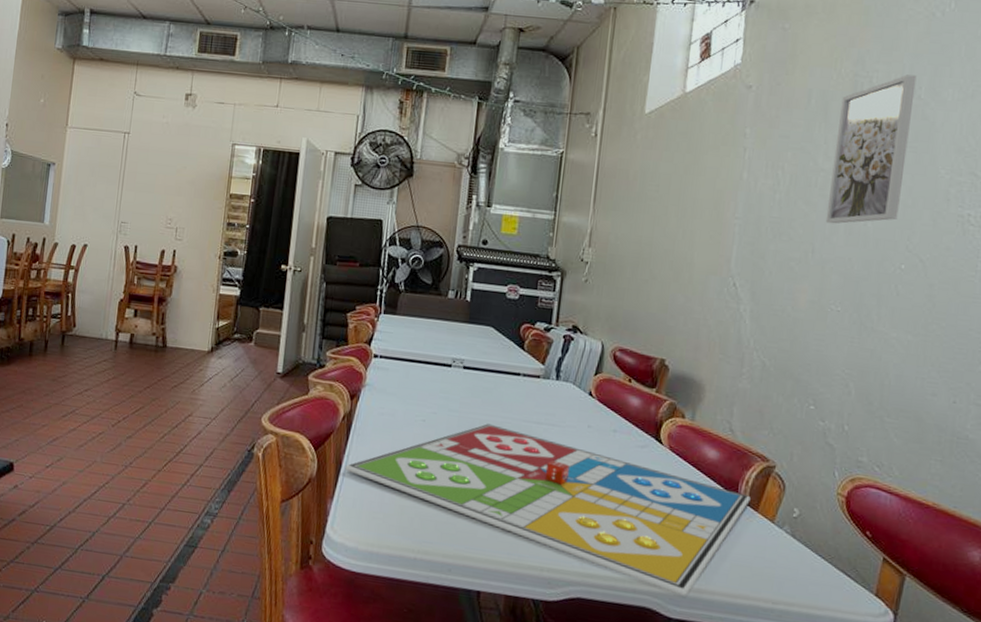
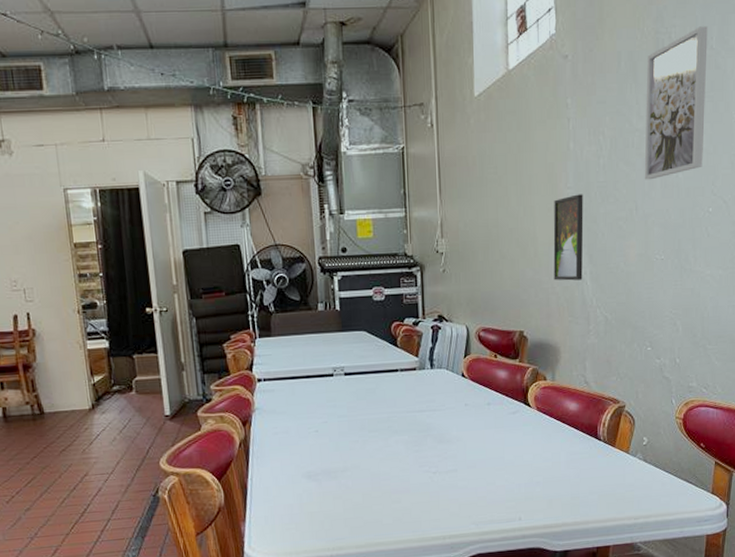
gameboard: present [345,423,751,596] -> none [251,421,608,531]
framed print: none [707,226,752,317] -> present [553,194,584,281]

